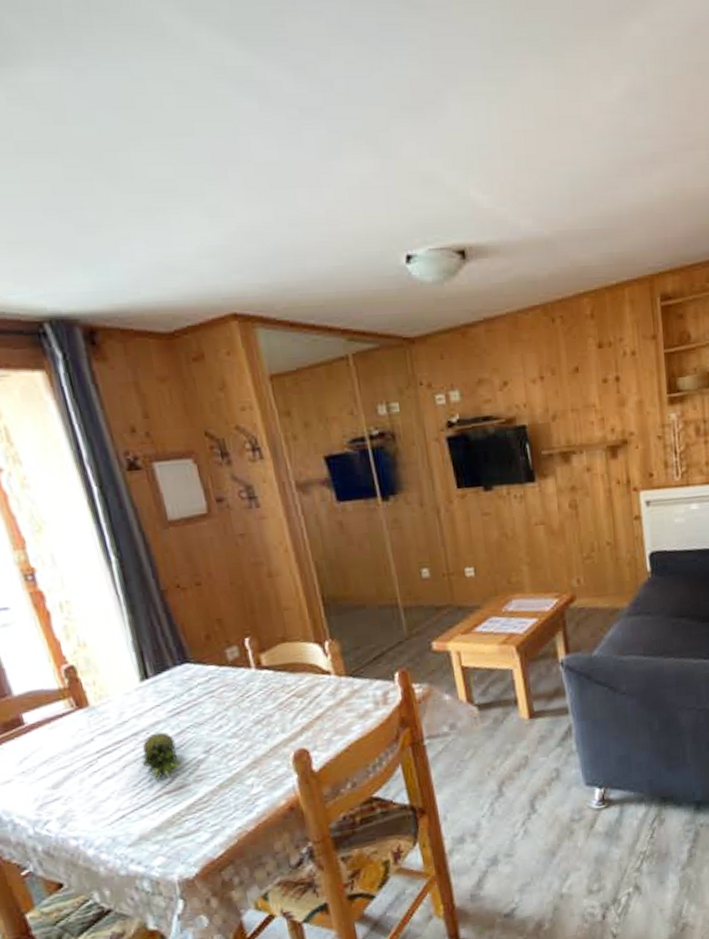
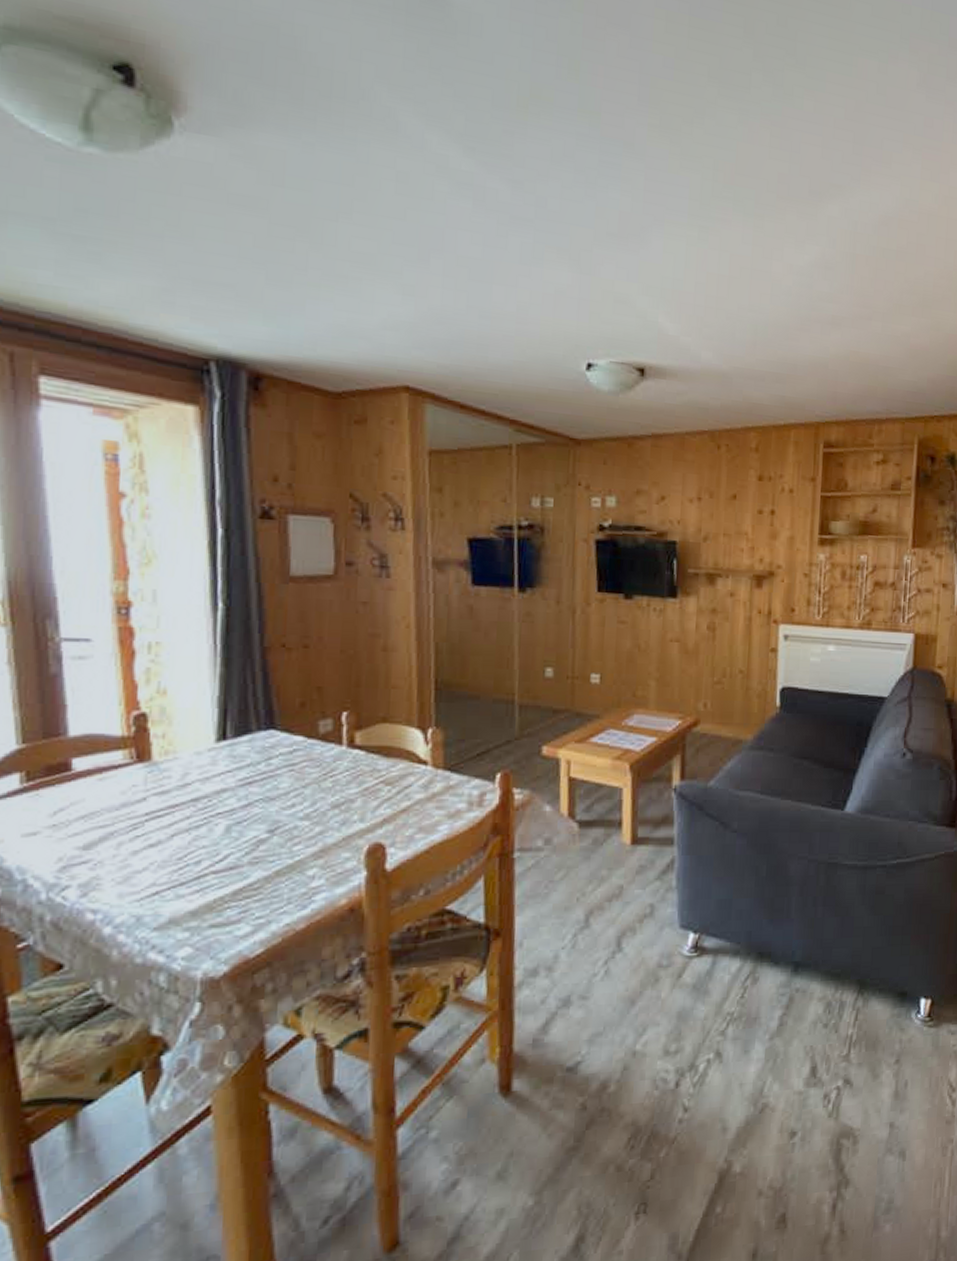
fruit: present [140,732,182,783] -> none [192,801,238,857]

